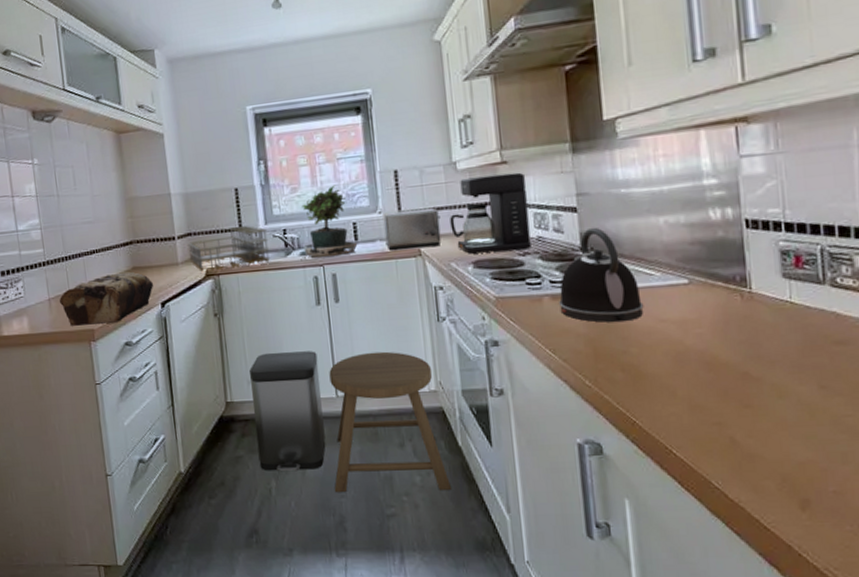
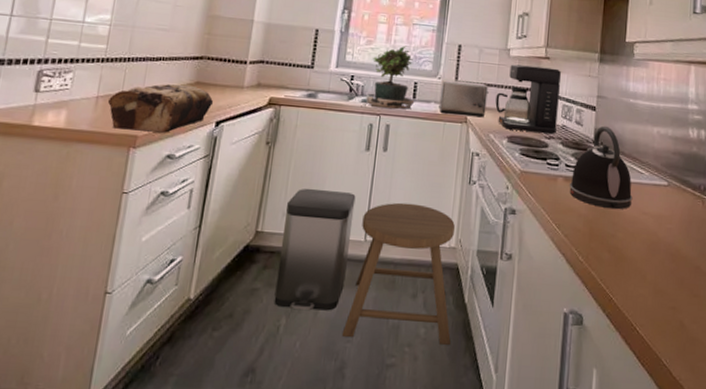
dish rack: present [188,226,270,273] -> none [256,64,336,104]

